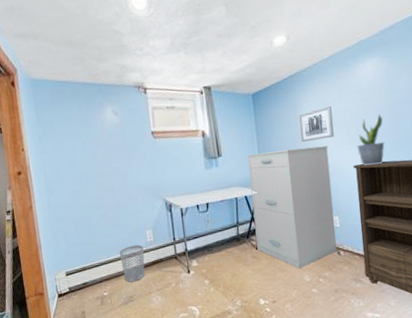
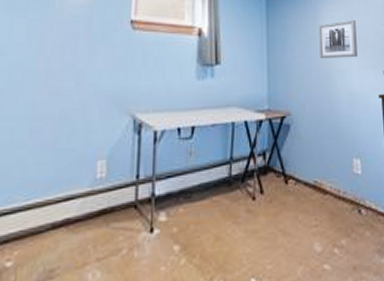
wastebasket: present [119,244,145,283] -> none [46,182,88,245]
filing cabinet: present [247,145,338,269] -> none [253,66,358,233]

